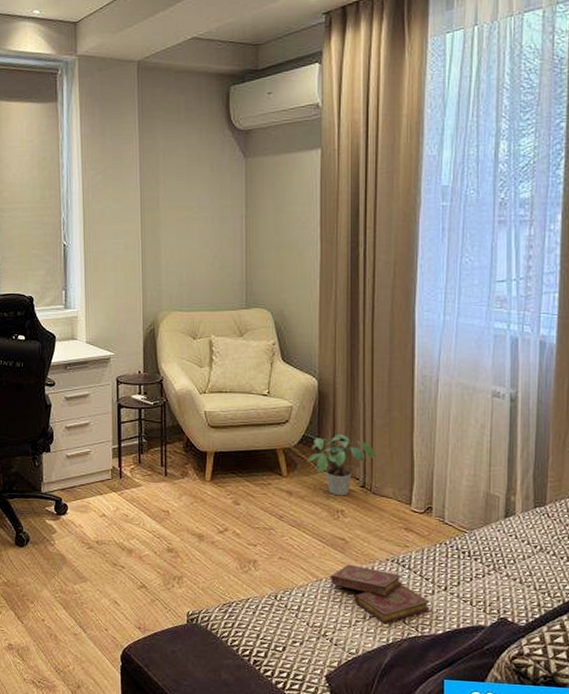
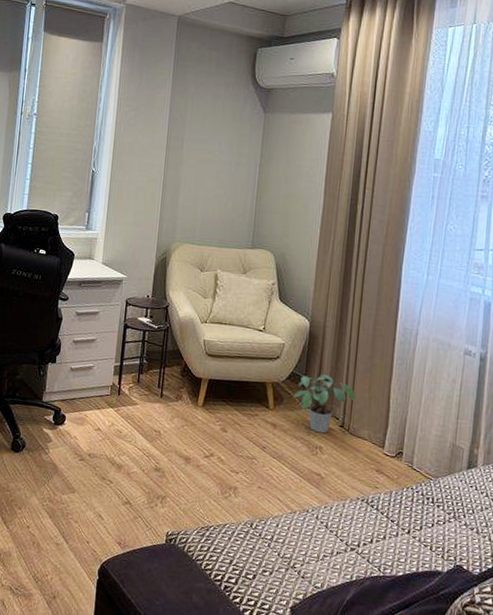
book: present [331,564,431,623] -> none [304,499,394,560]

